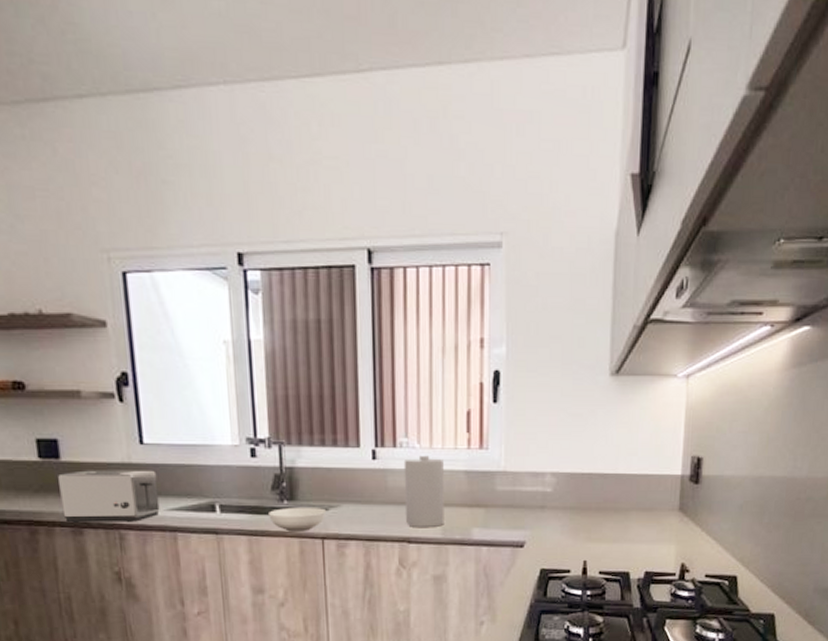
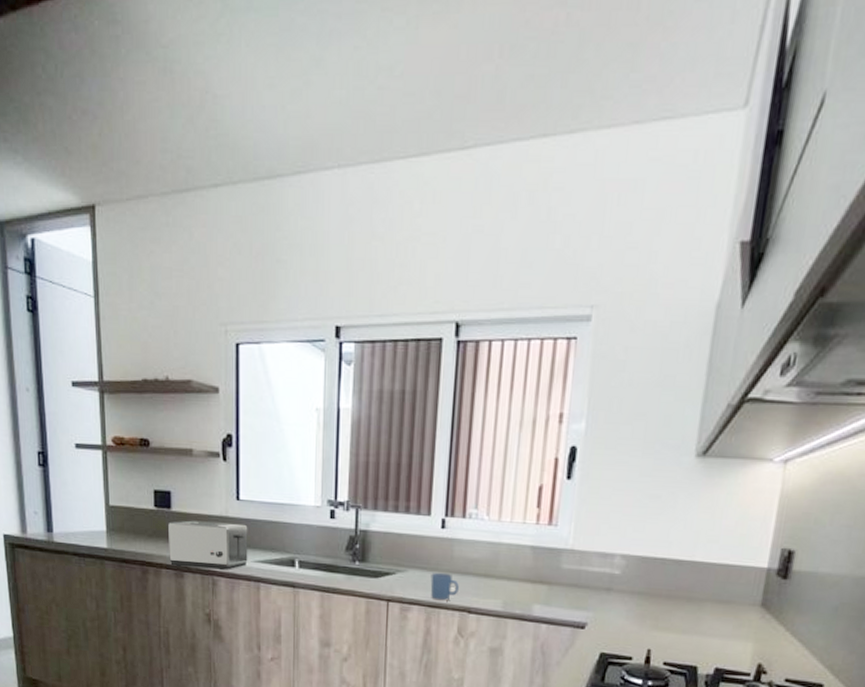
bowl: present [269,506,327,533] -> none [341,568,394,594]
mug: none [366,504,396,533] -> present [430,572,459,601]
paper towel holder: present [403,455,444,527] -> none [467,527,511,600]

